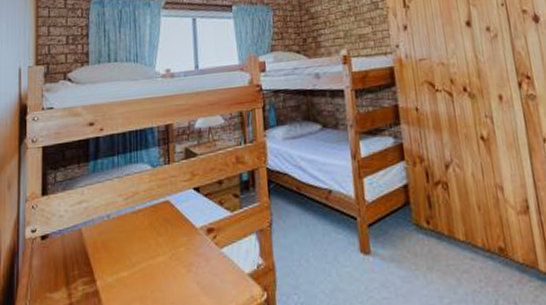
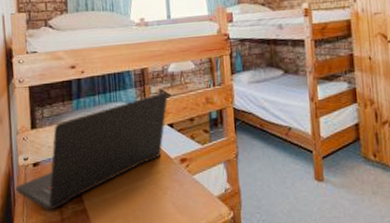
laptop: none [20,150,195,293] -> present [16,92,168,211]

